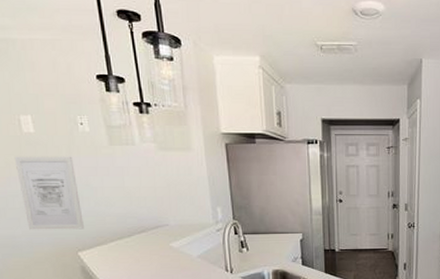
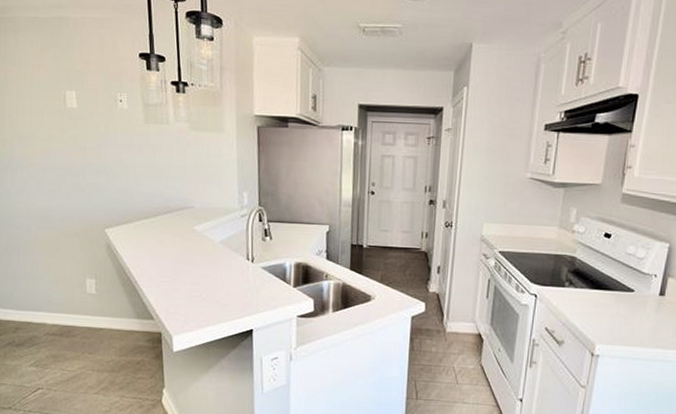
wall art: present [14,156,84,230] -> none [56,130,113,206]

